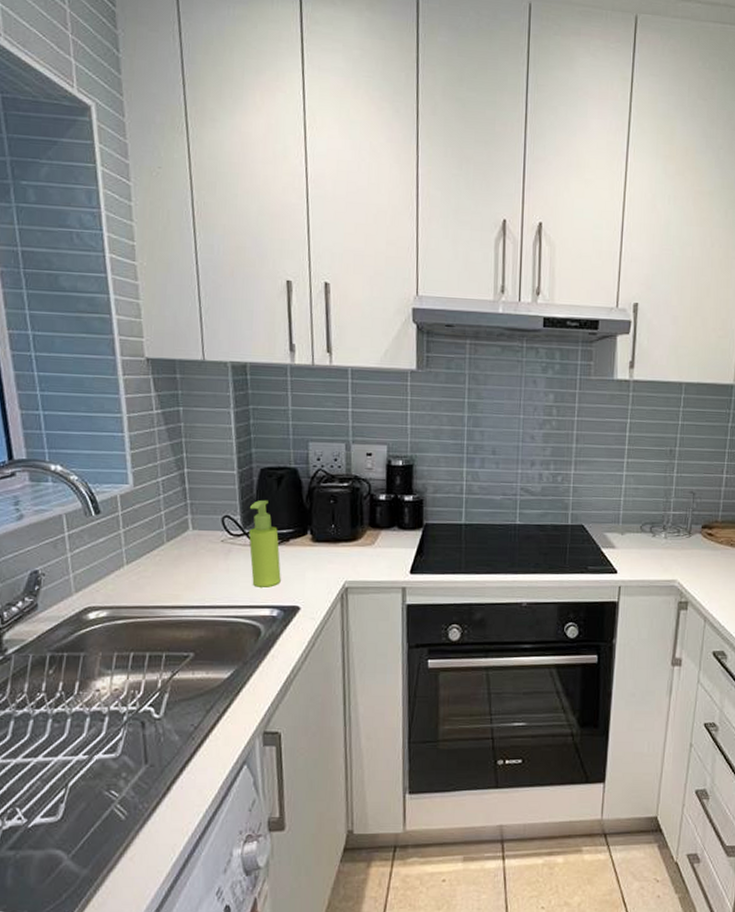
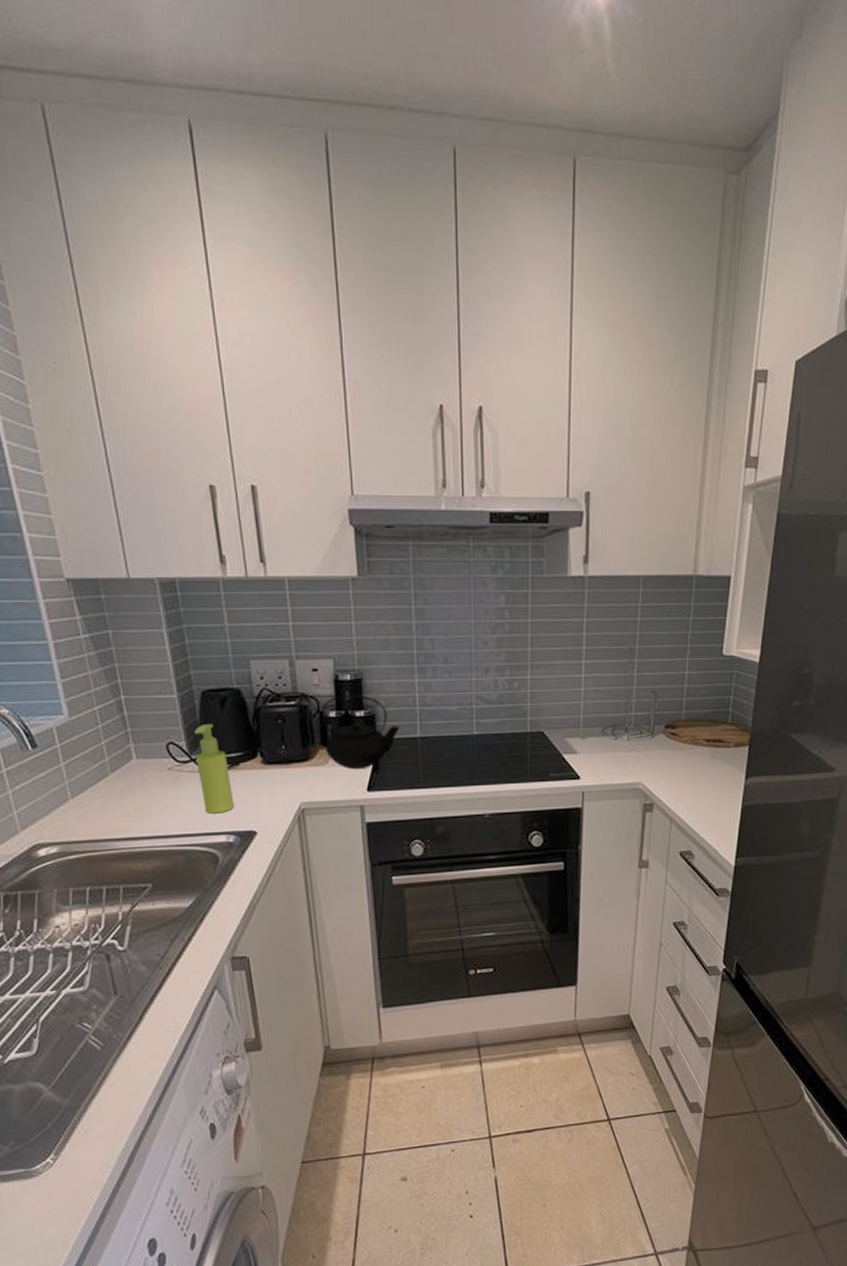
teapot: none [372,480,446,552] -> present [322,695,400,770]

